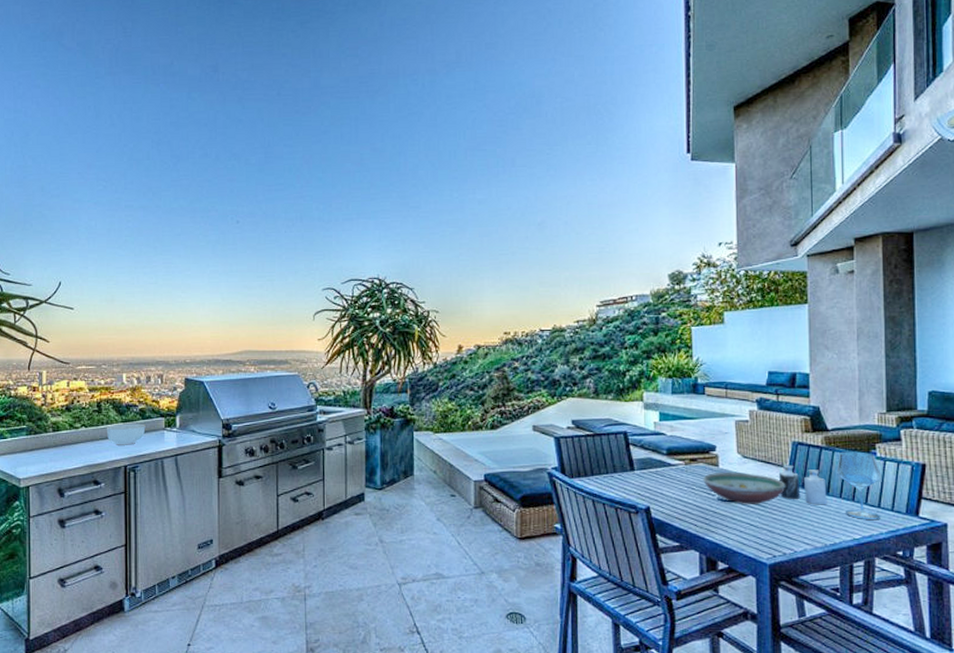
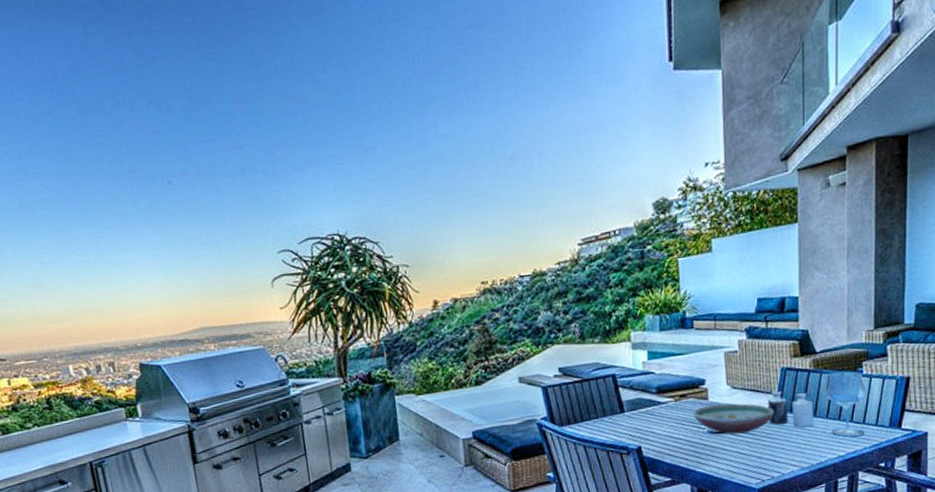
bowl: present [106,423,146,445] -> none [61,416,106,442]

